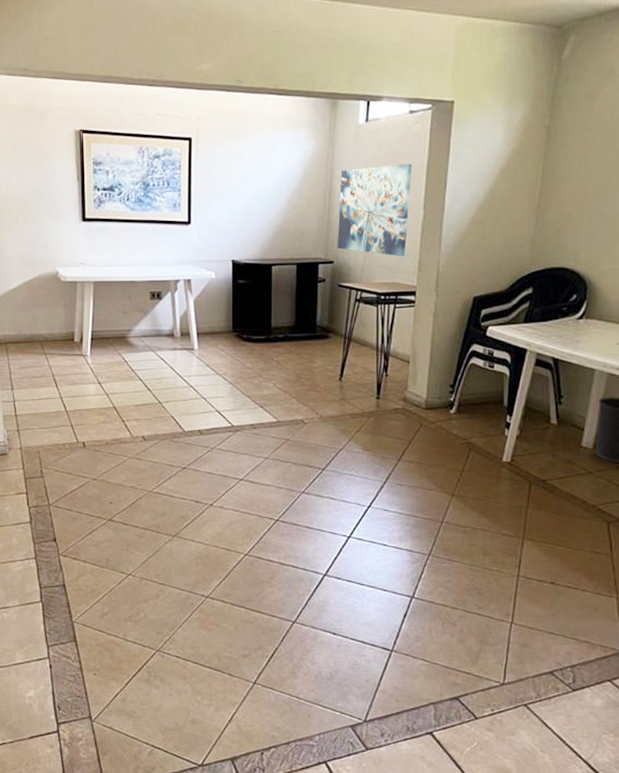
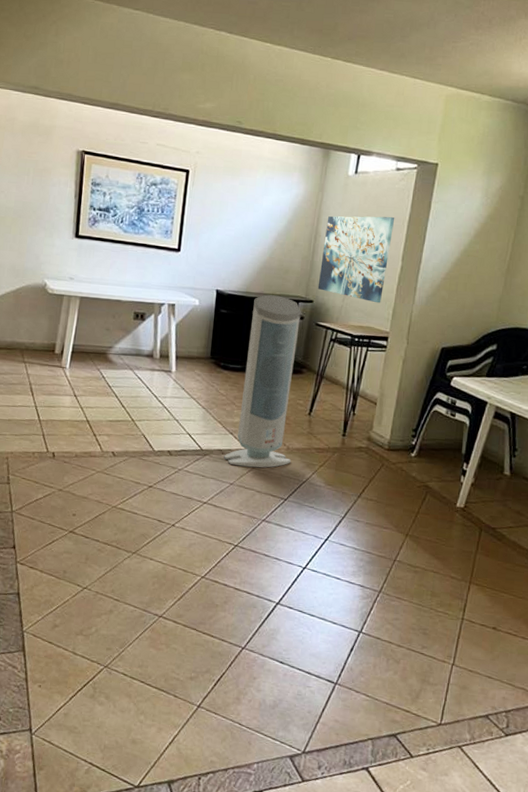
air purifier: none [256,259,325,440] -> present [223,294,301,468]

